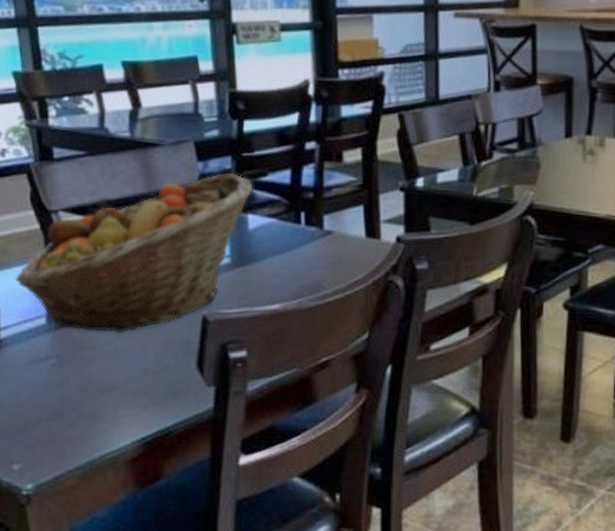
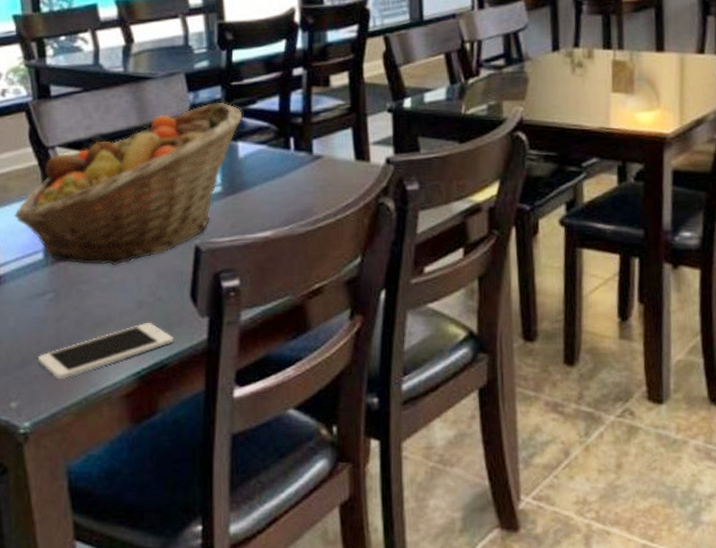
cell phone: none [40,389,179,443] -> present [37,322,173,379]

